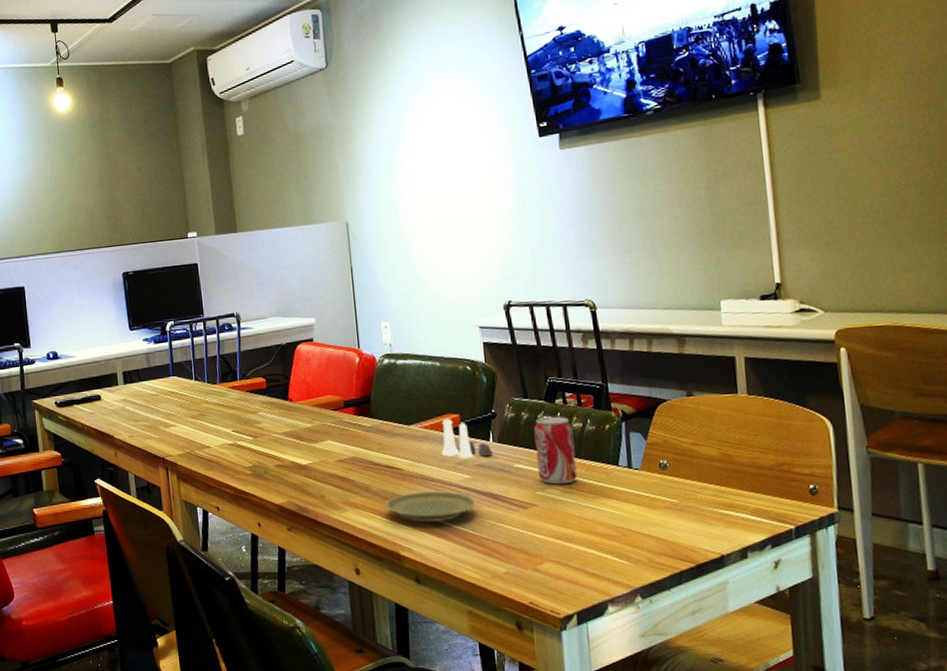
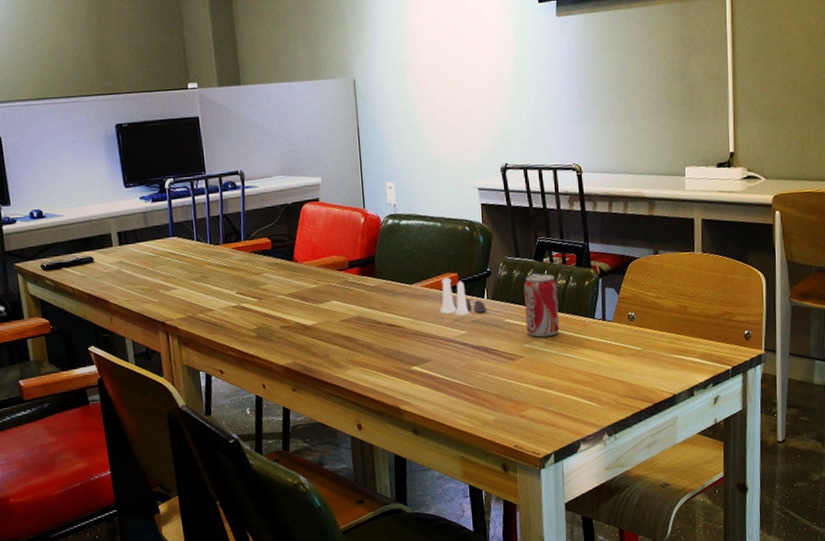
plate: present [385,491,476,522] -> none [386,347,470,377]

